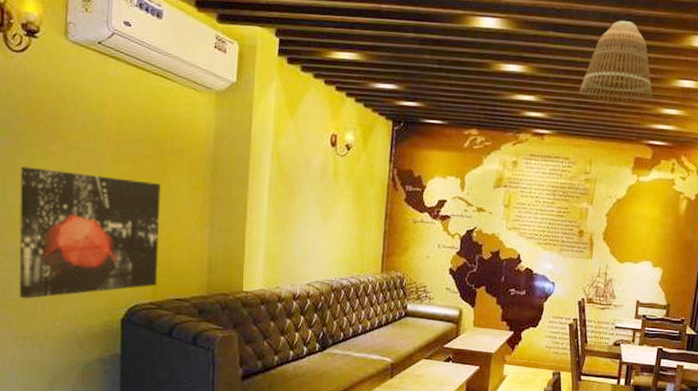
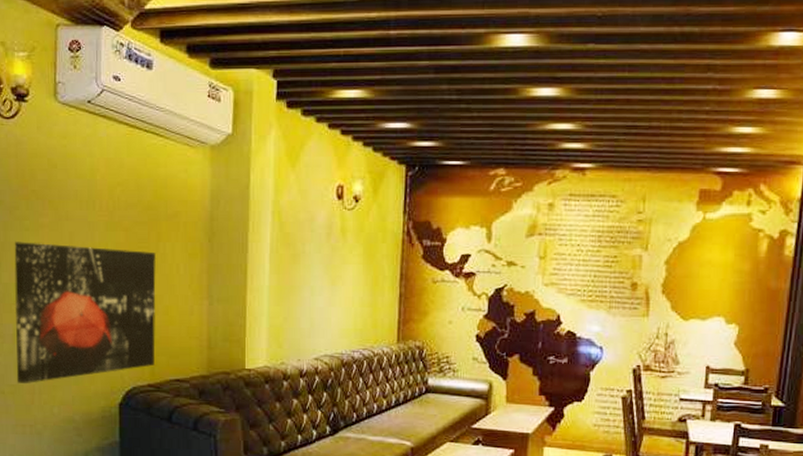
lamp shade: present [579,21,653,103] -> none [628,23,721,124]

